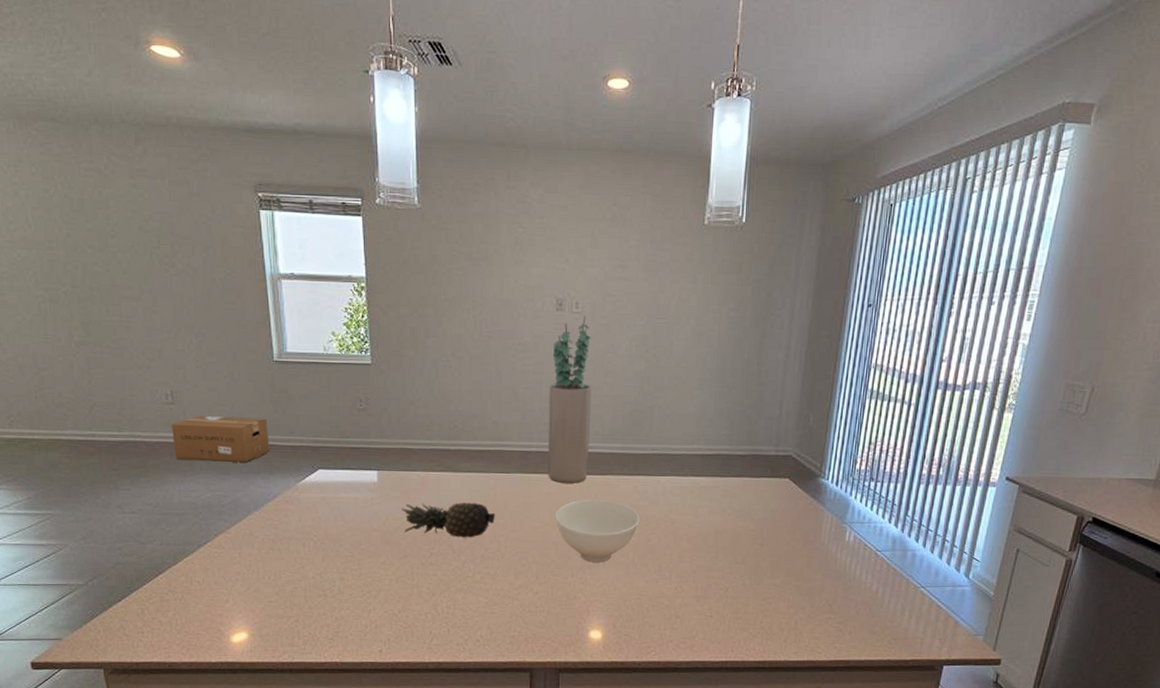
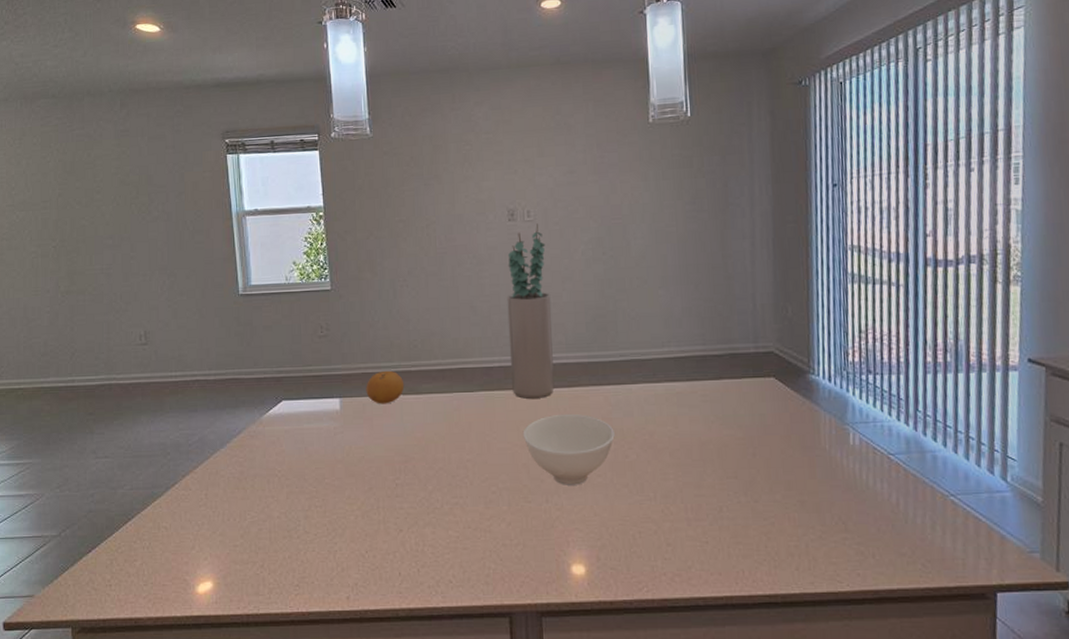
box: present [172,416,270,462] -> none [144,352,235,400]
fruit: present [402,502,496,538] -> none [365,425,462,465]
fruit: none [404,447,443,479] -> present [366,370,405,404]

